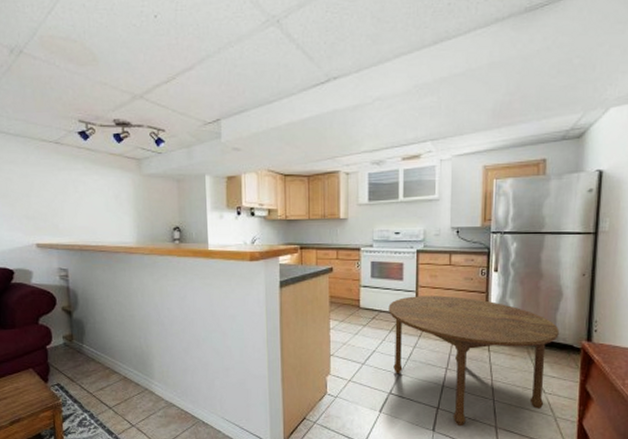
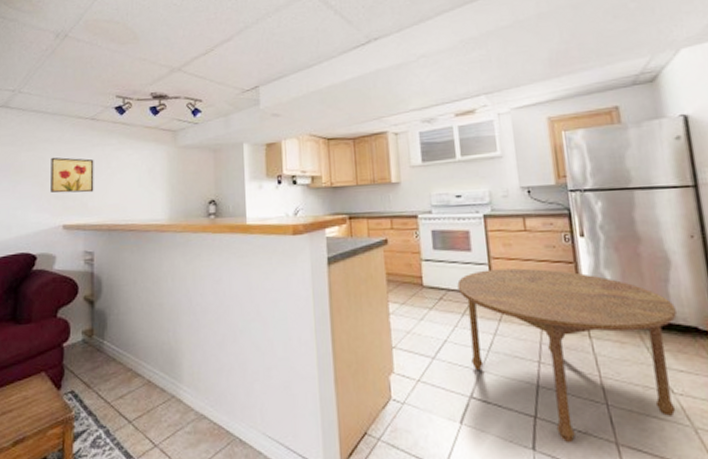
wall art: none [18,178,64,215] -> present [50,157,94,193]

